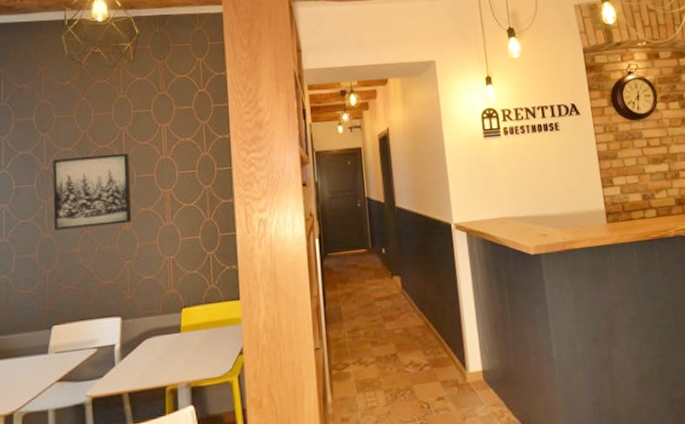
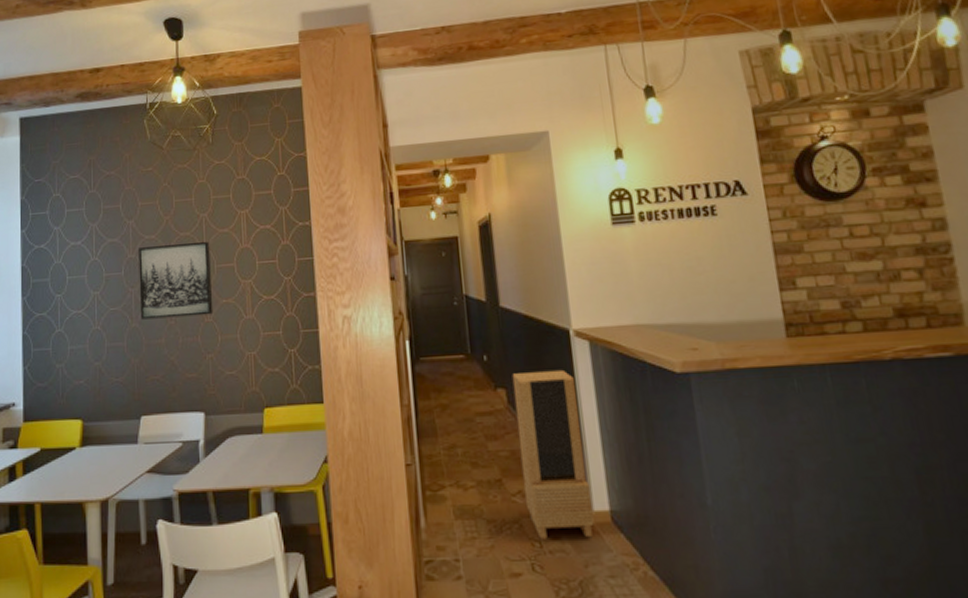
storage cabinet: none [405,257,470,401] -> present [512,369,595,539]

